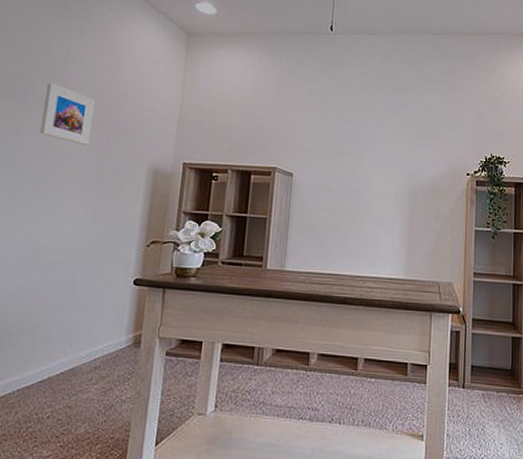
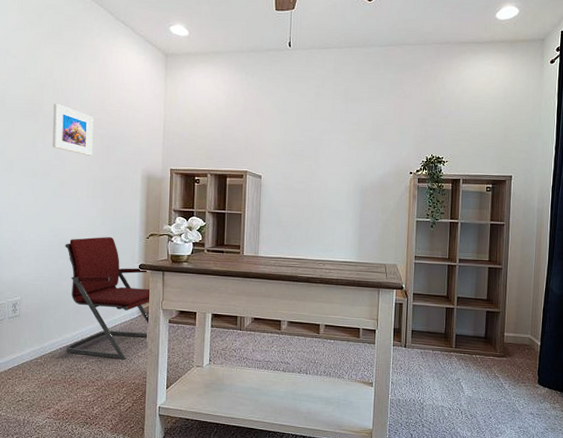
office chair: none [24,243,147,405] -> present [65,237,152,360]

